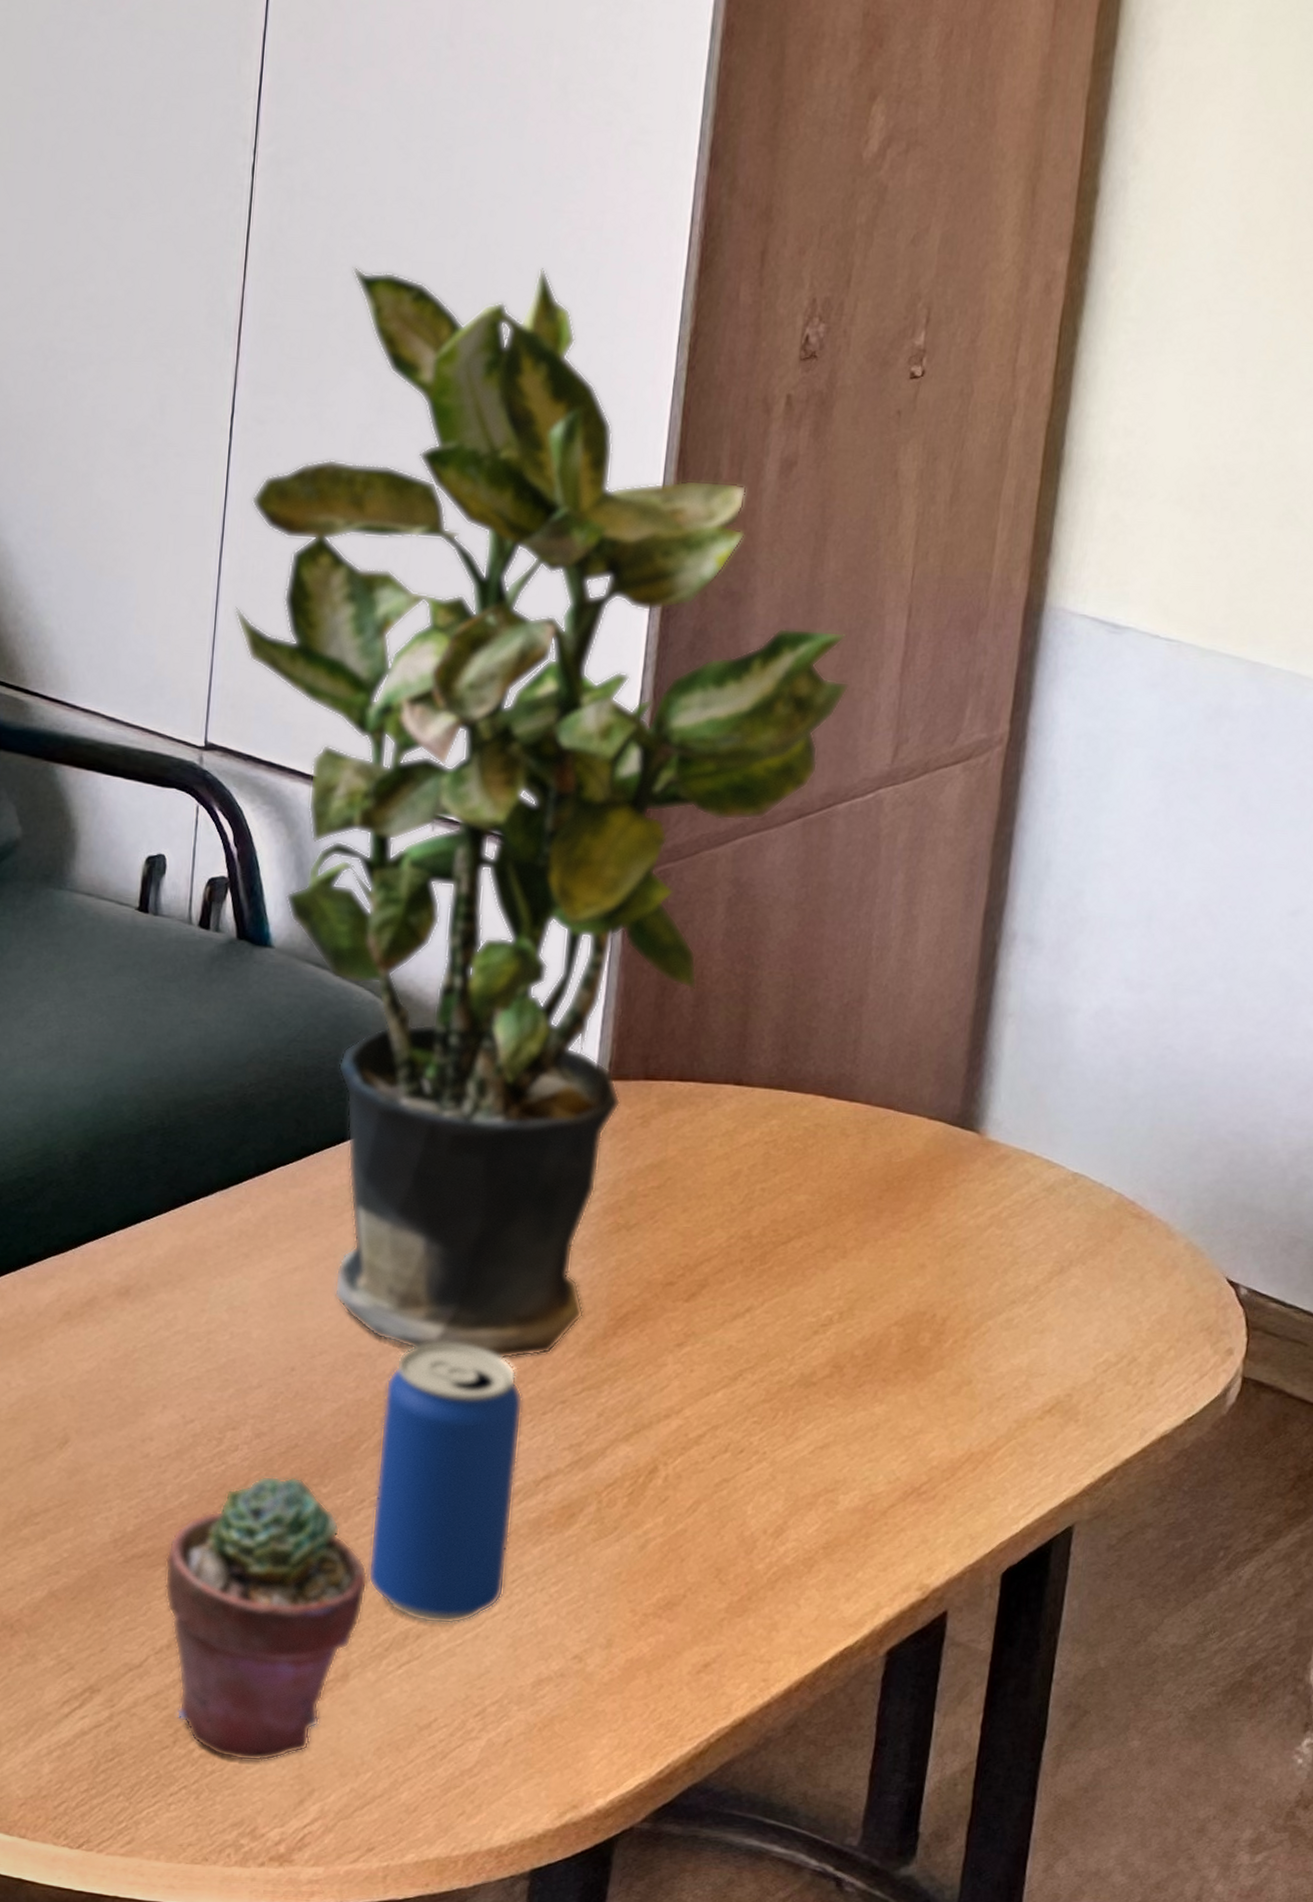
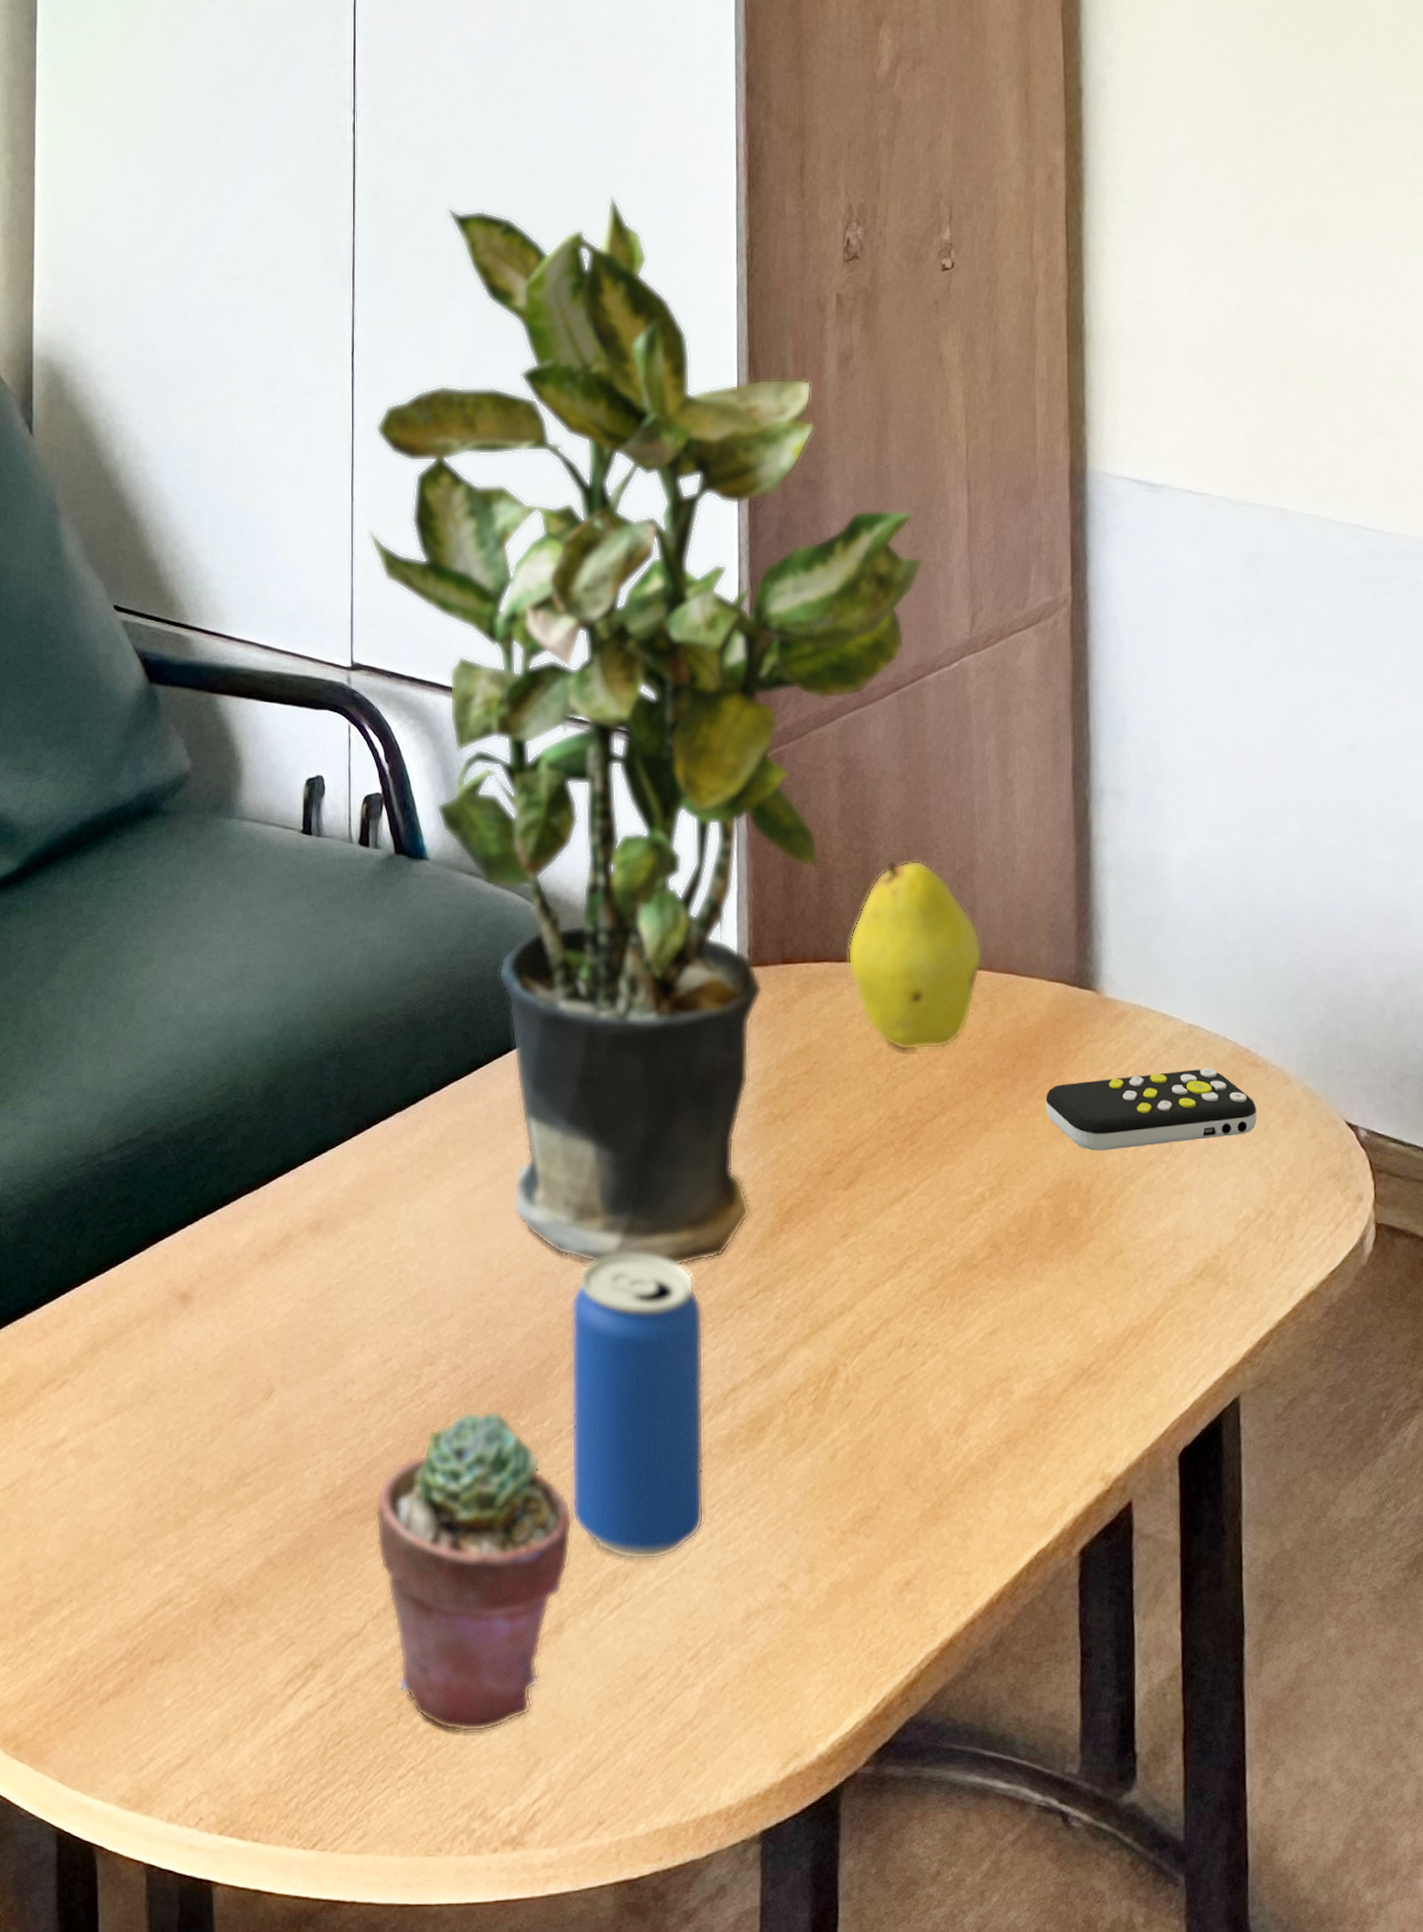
fruit: none [715,986,862,1175] -> present [847,859,982,1051]
remote control: none [909,1216,1134,1287] -> present [1045,1068,1257,1151]

